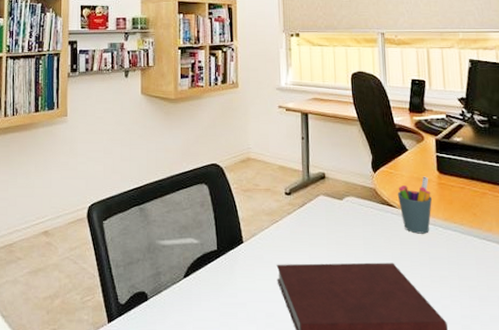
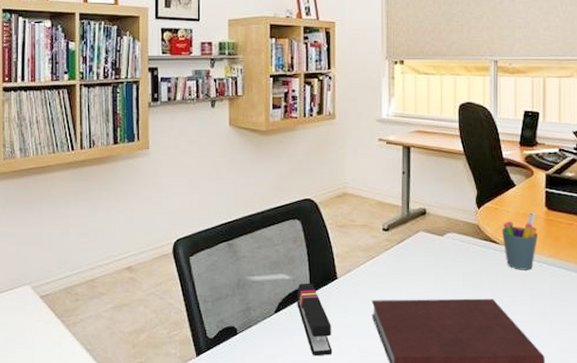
stapler: none [205,247,240,323] -> present [297,283,333,356]

